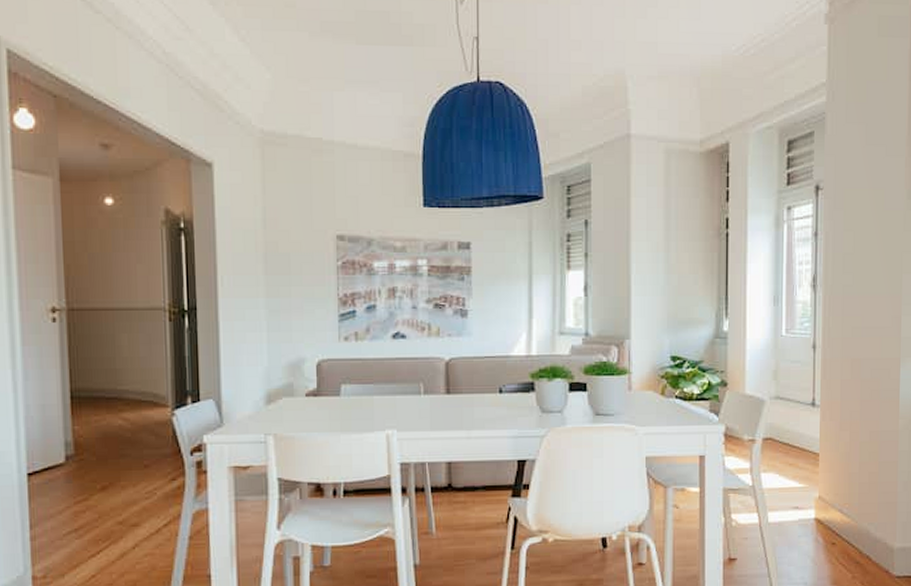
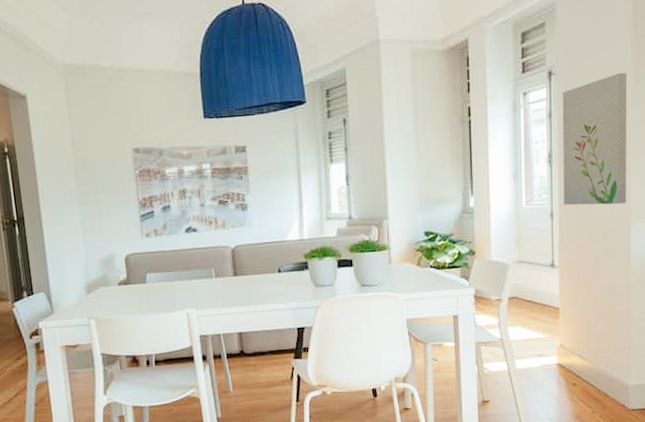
wall art: none [828,193,901,340] -> present [562,72,627,206]

